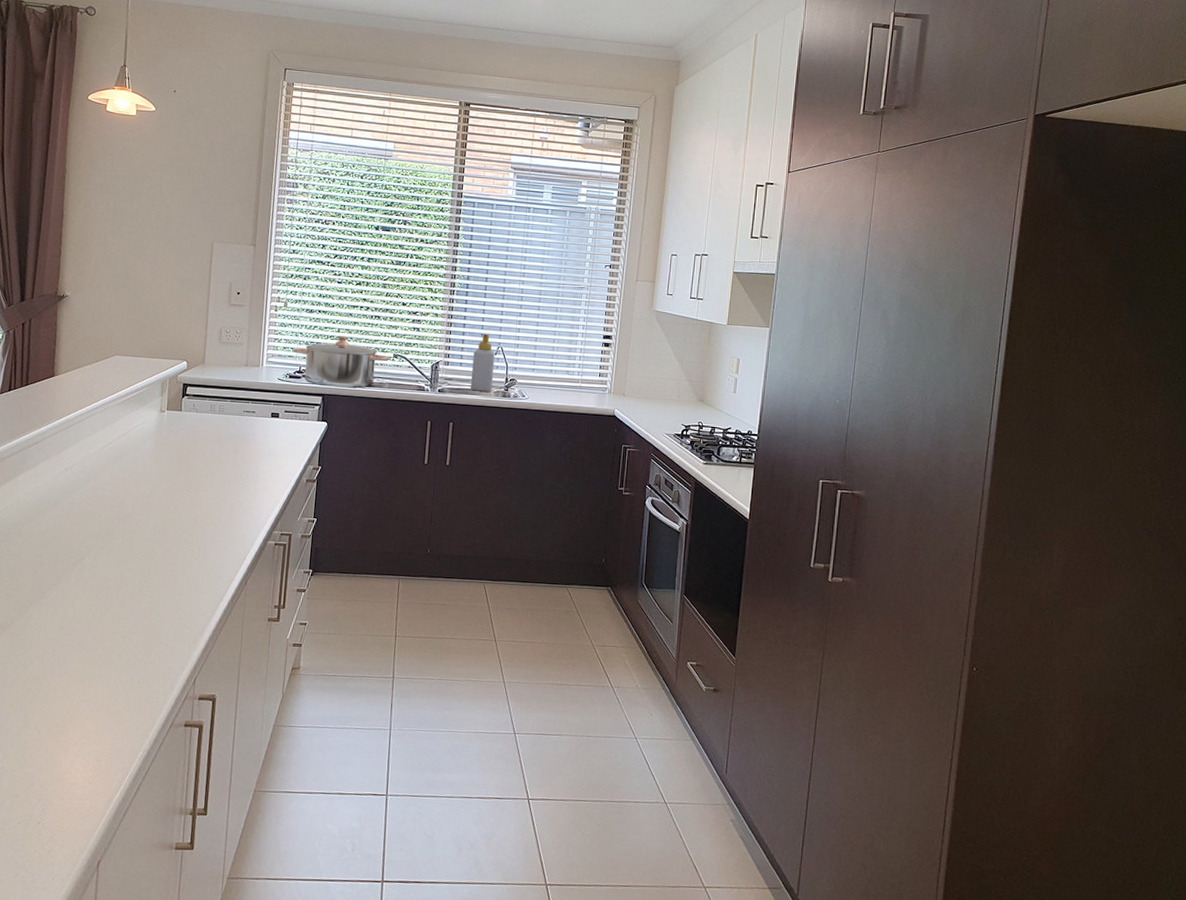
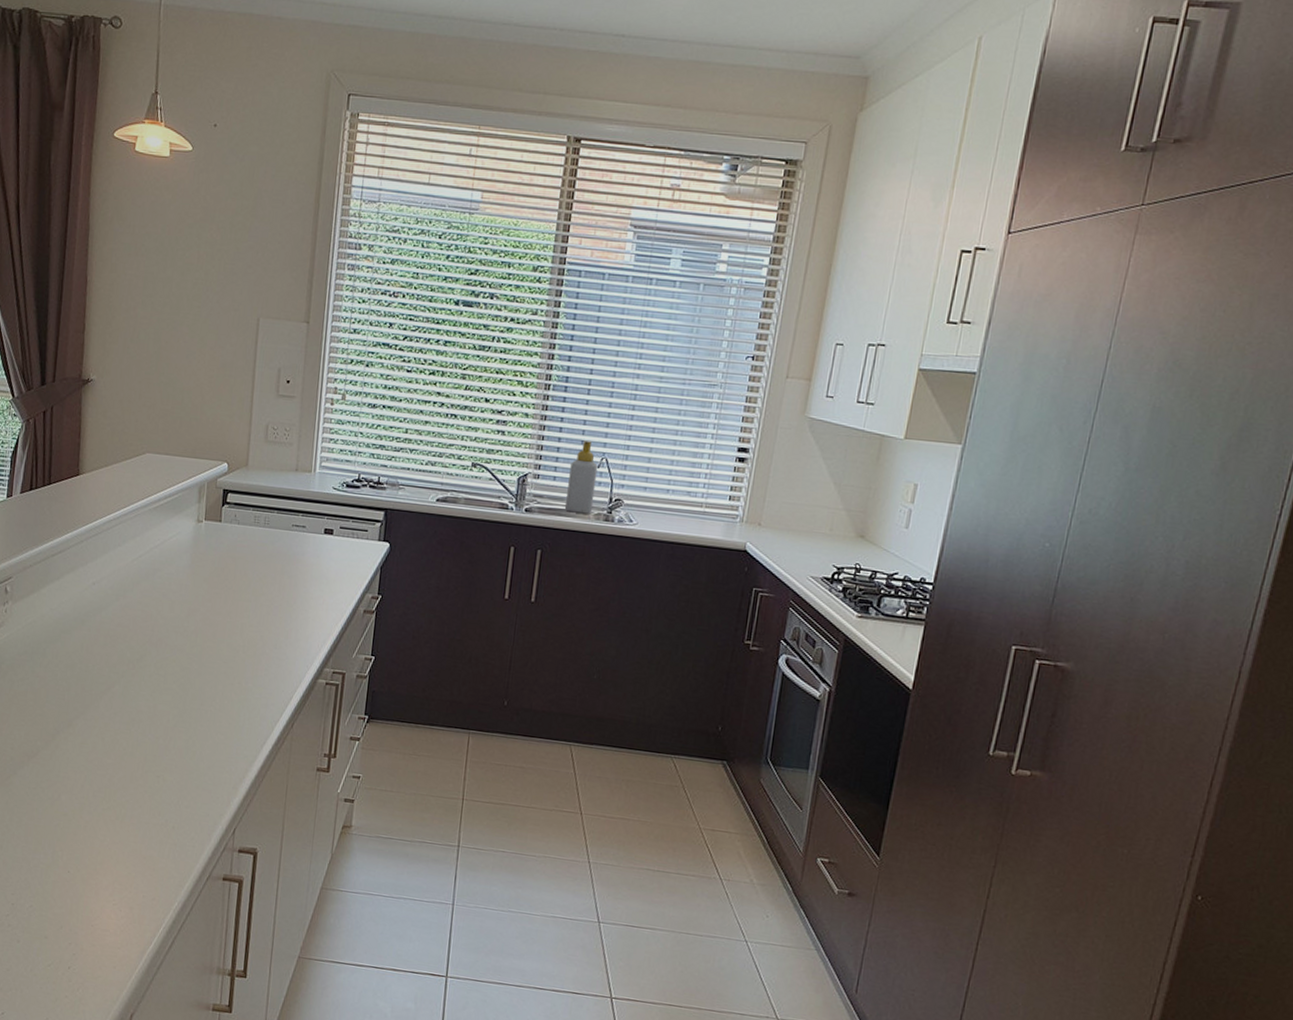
cooking pot: present [293,335,390,388] -> none [351,436,467,503]

